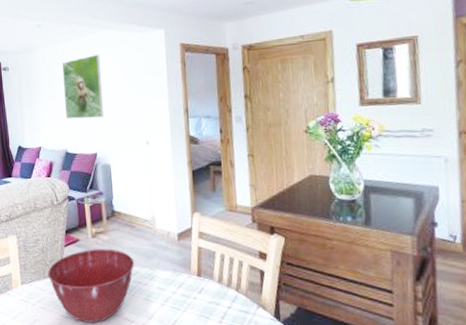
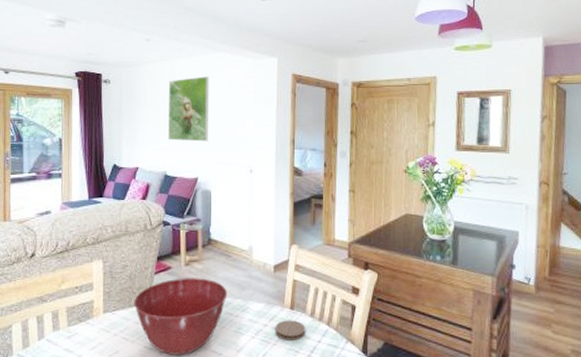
coaster: none [183,287,215,307] -> present [275,320,306,340]

